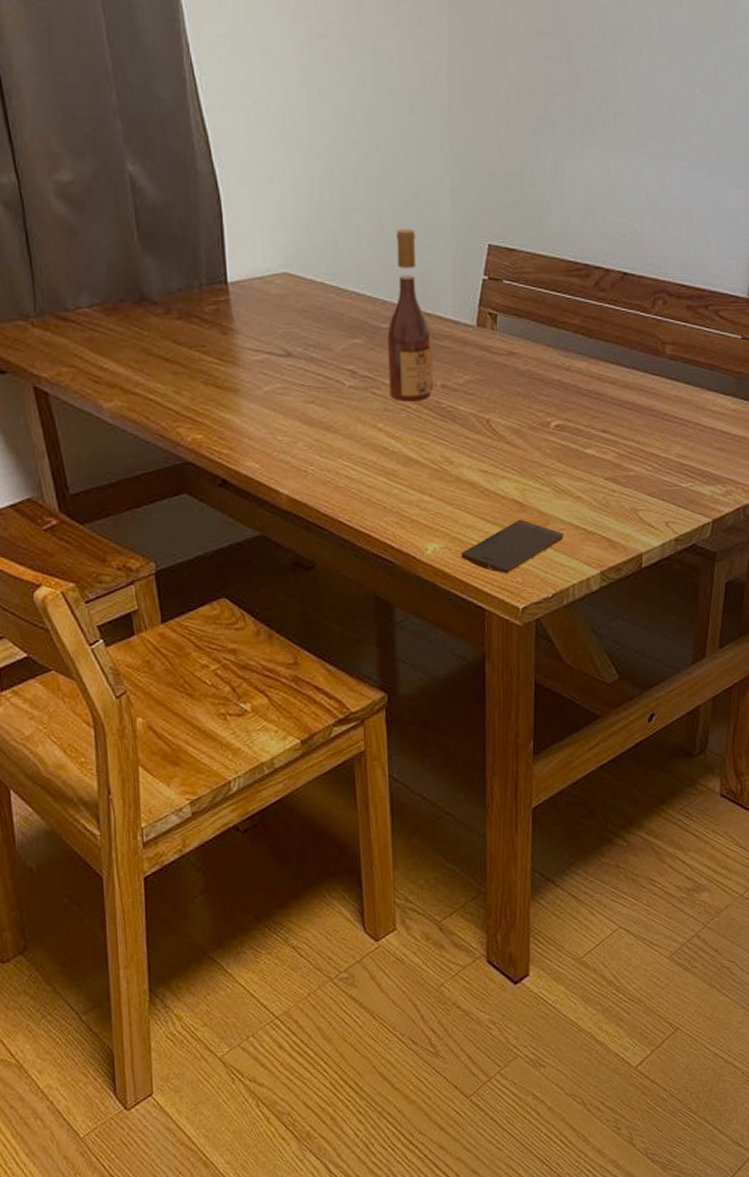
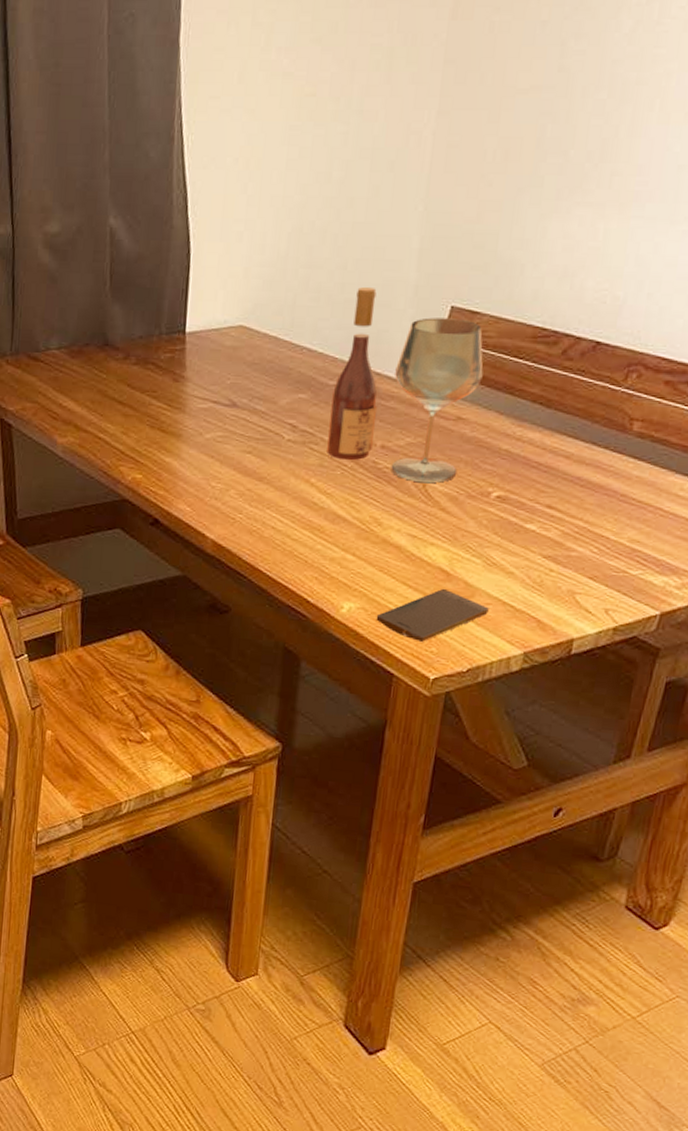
wine glass: none [444,256,527,419] -> present [391,317,484,484]

